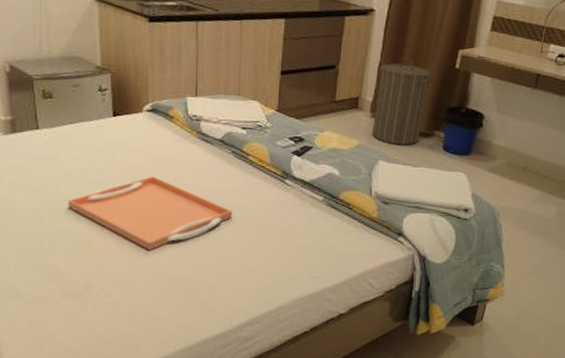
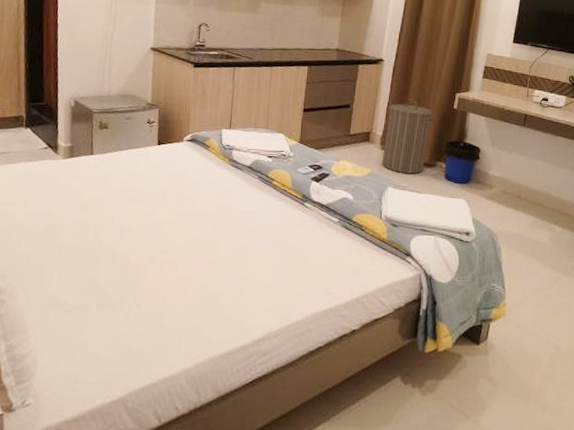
serving tray: present [68,176,233,250] -> none [111,197,257,265]

